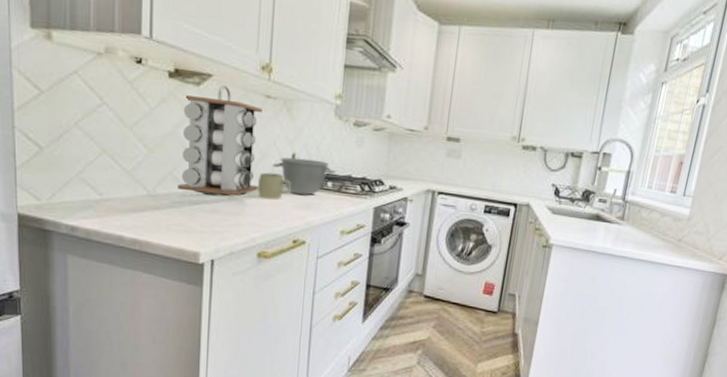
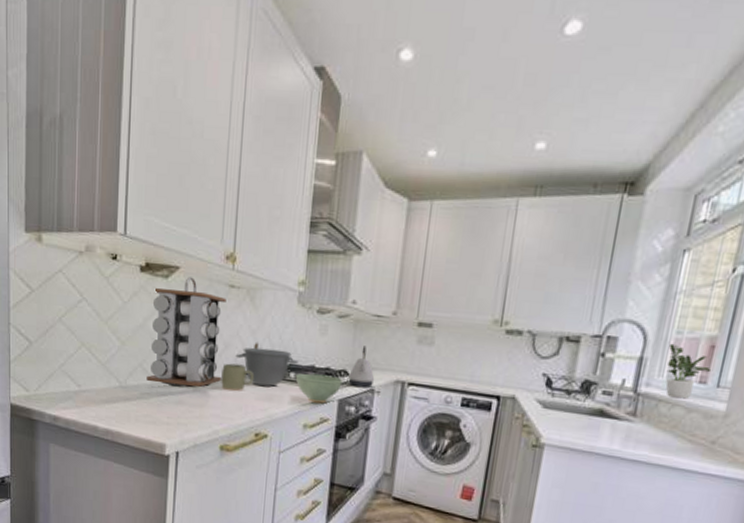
bowl: none [332,182,379,211] -> present [295,373,344,404]
kettle: none [383,157,408,197] -> present [348,345,375,388]
potted plant: none [646,160,680,206] -> present [665,343,712,399]

